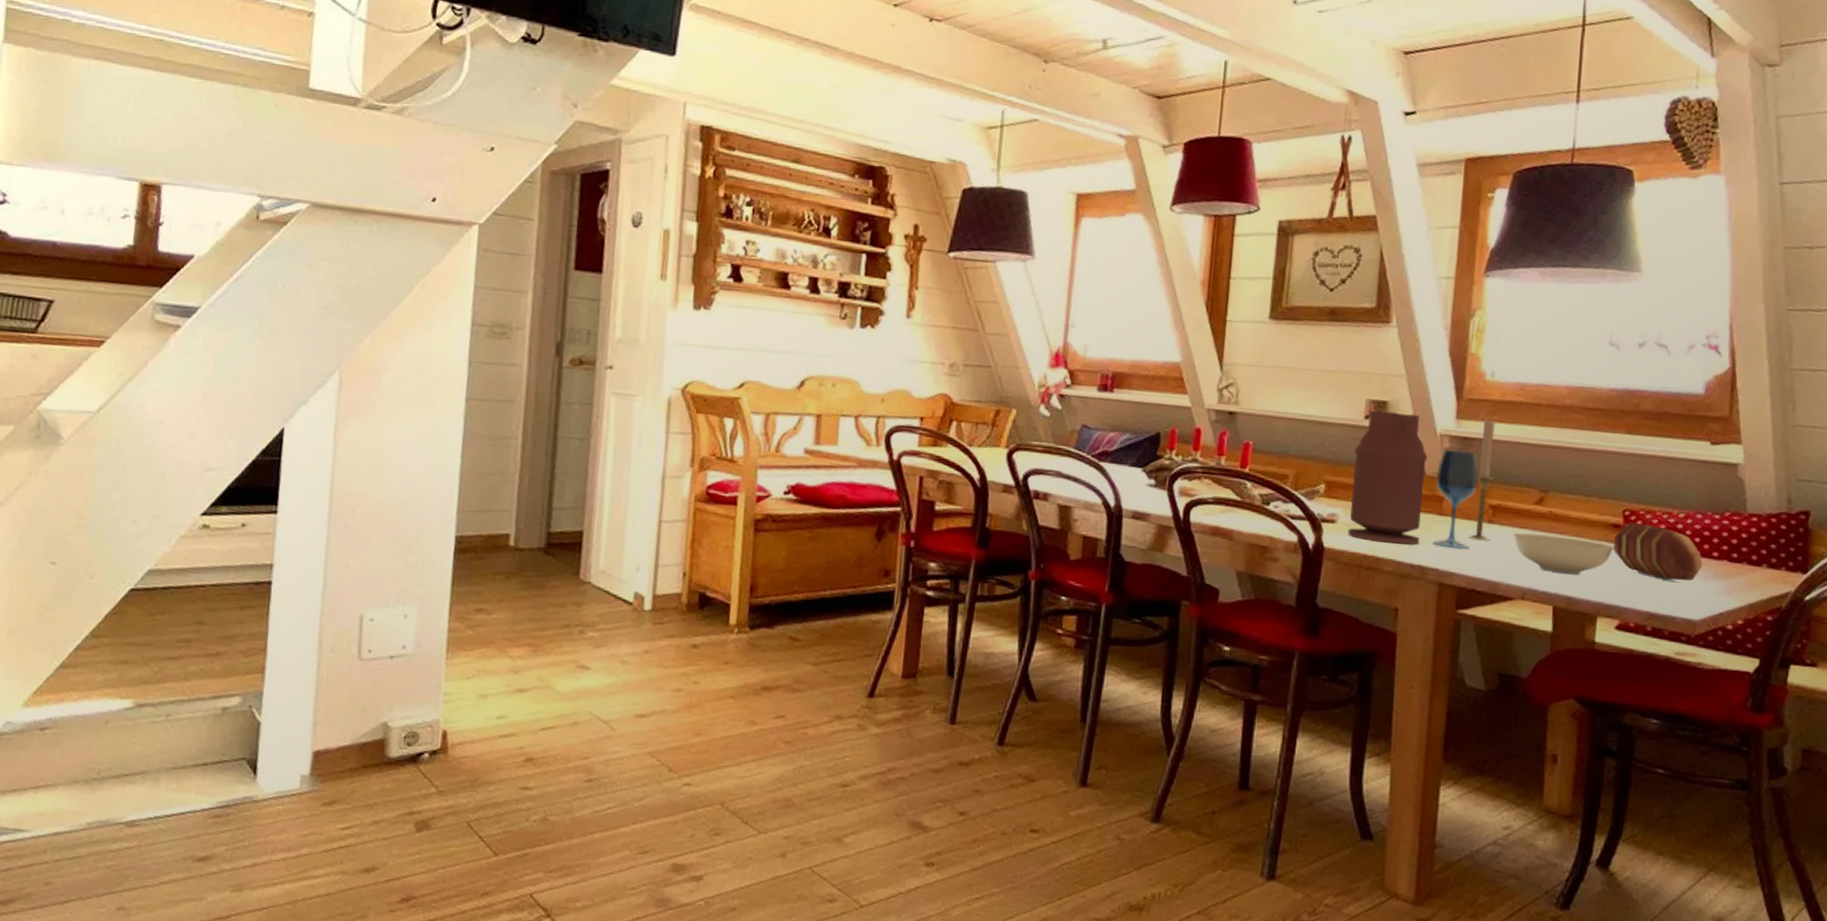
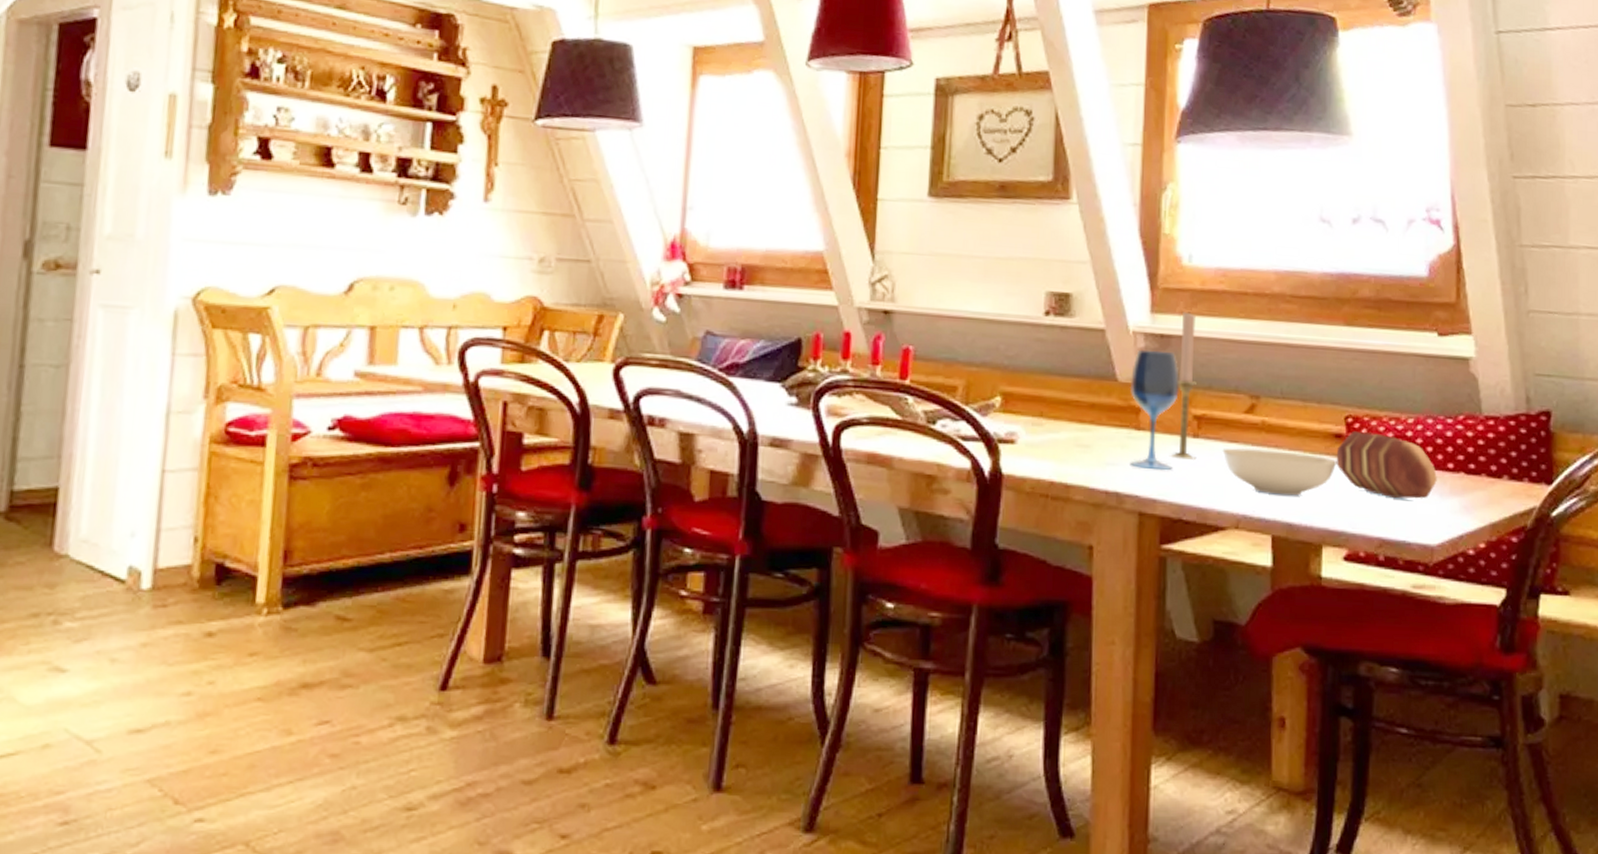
water jug: present [1348,410,1428,546] -> none [1030,304,1120,468]

